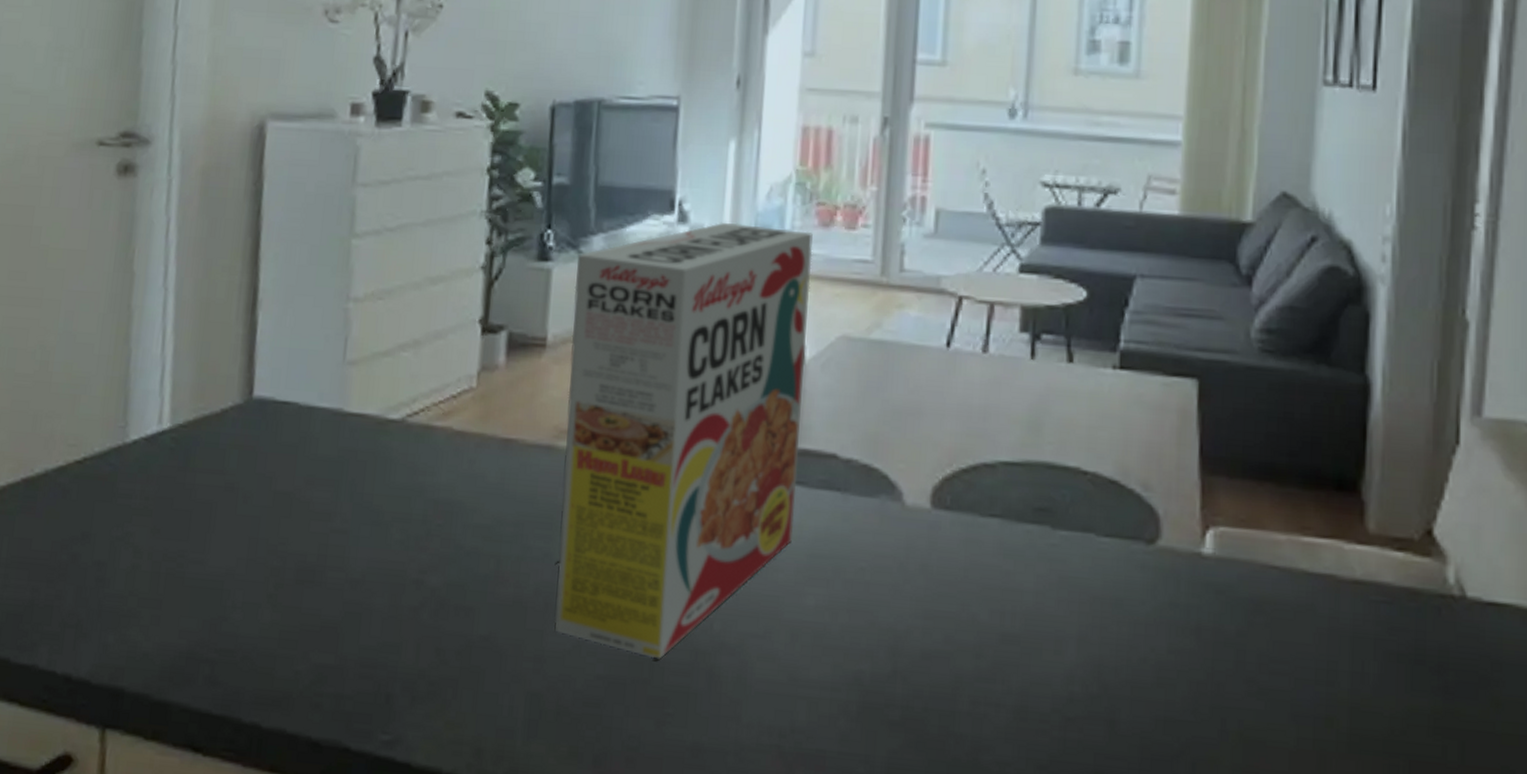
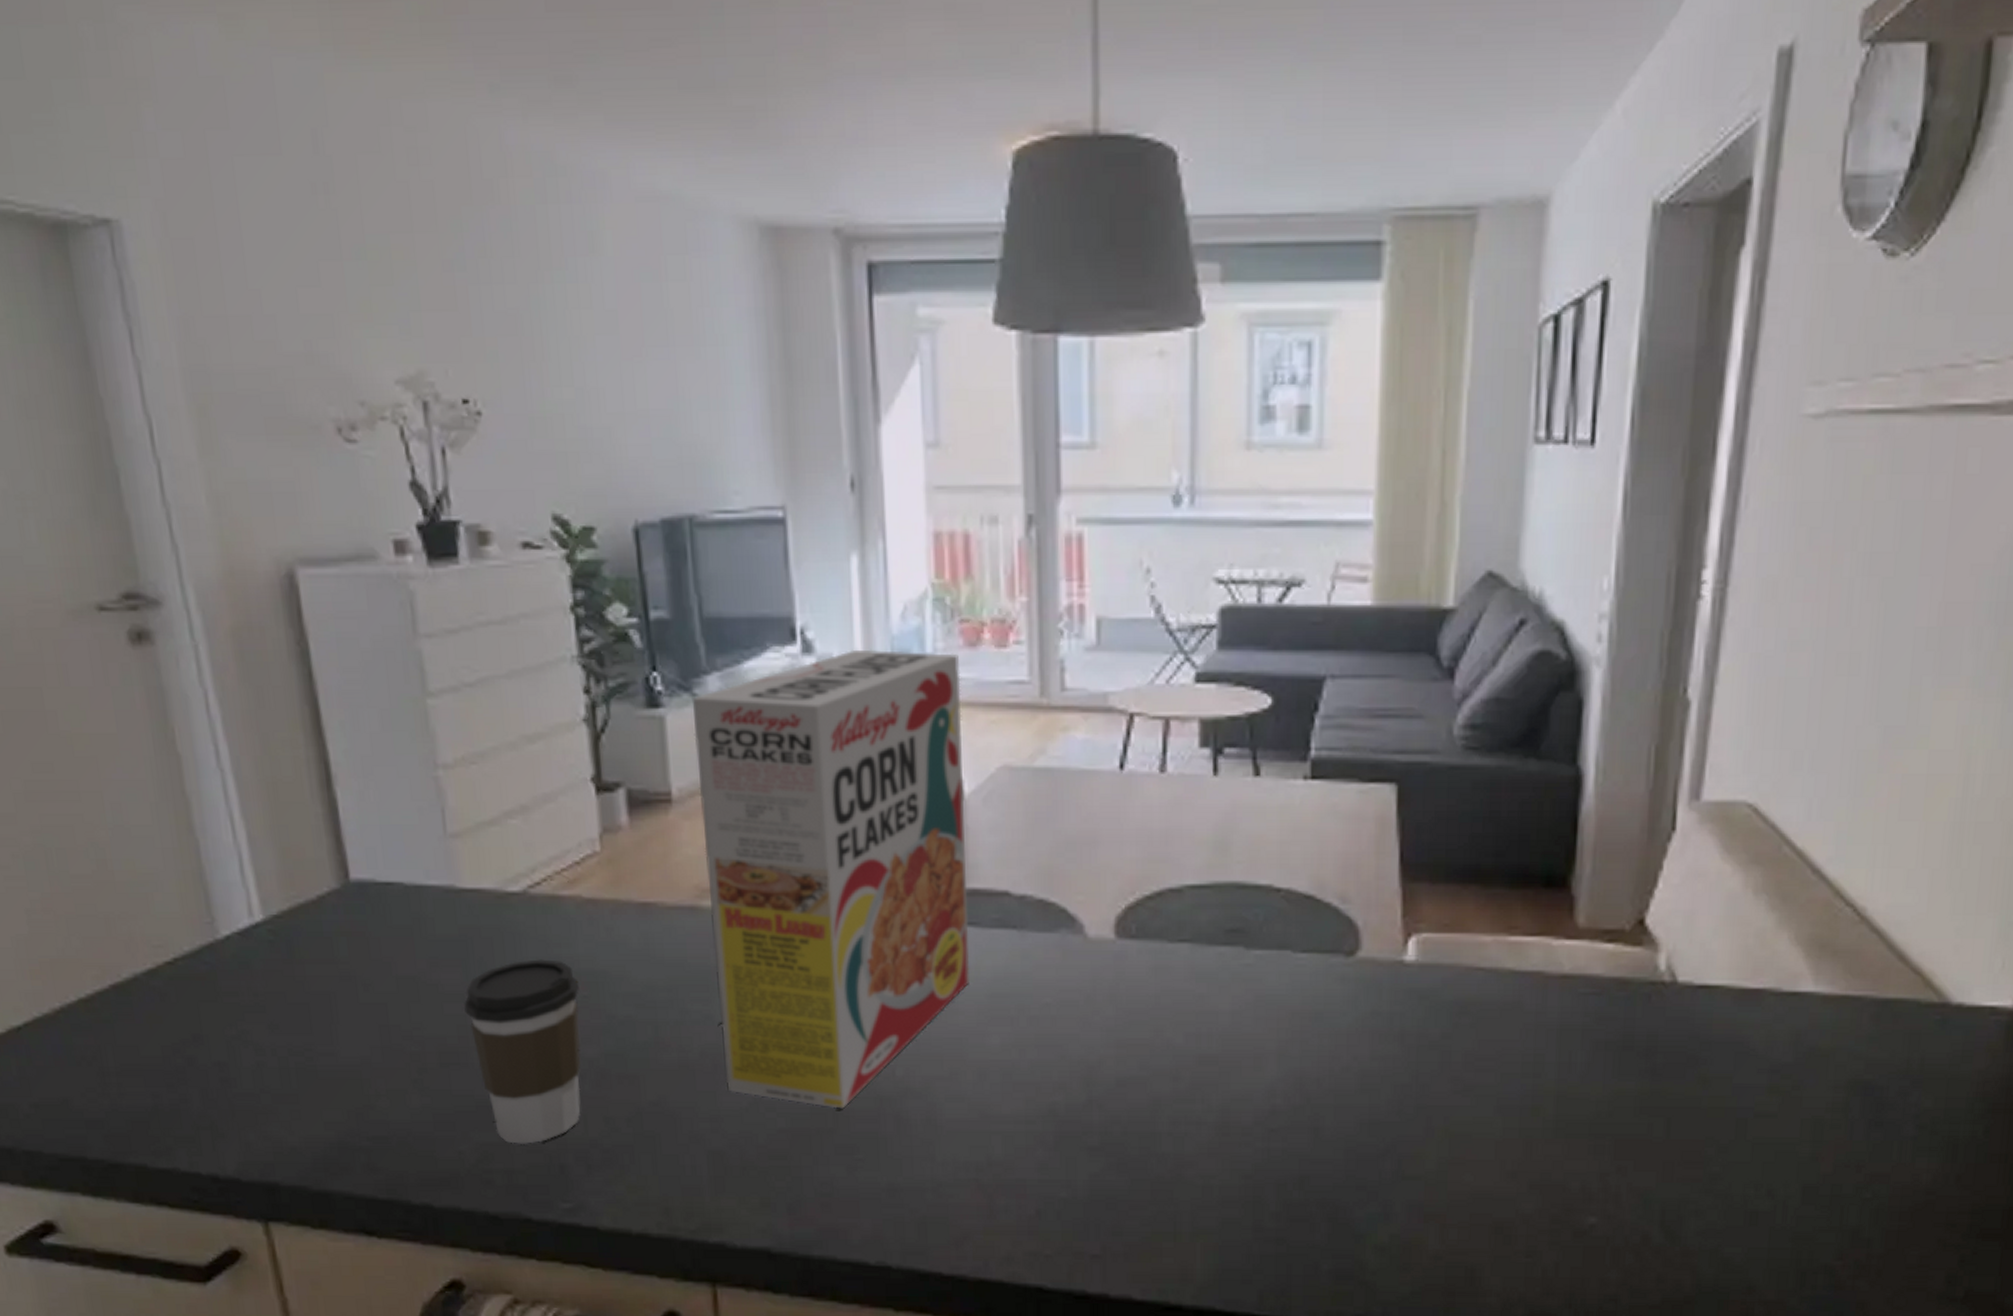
coffee cup: none [328,485,436,669] -> present [463,959,581,1144]

